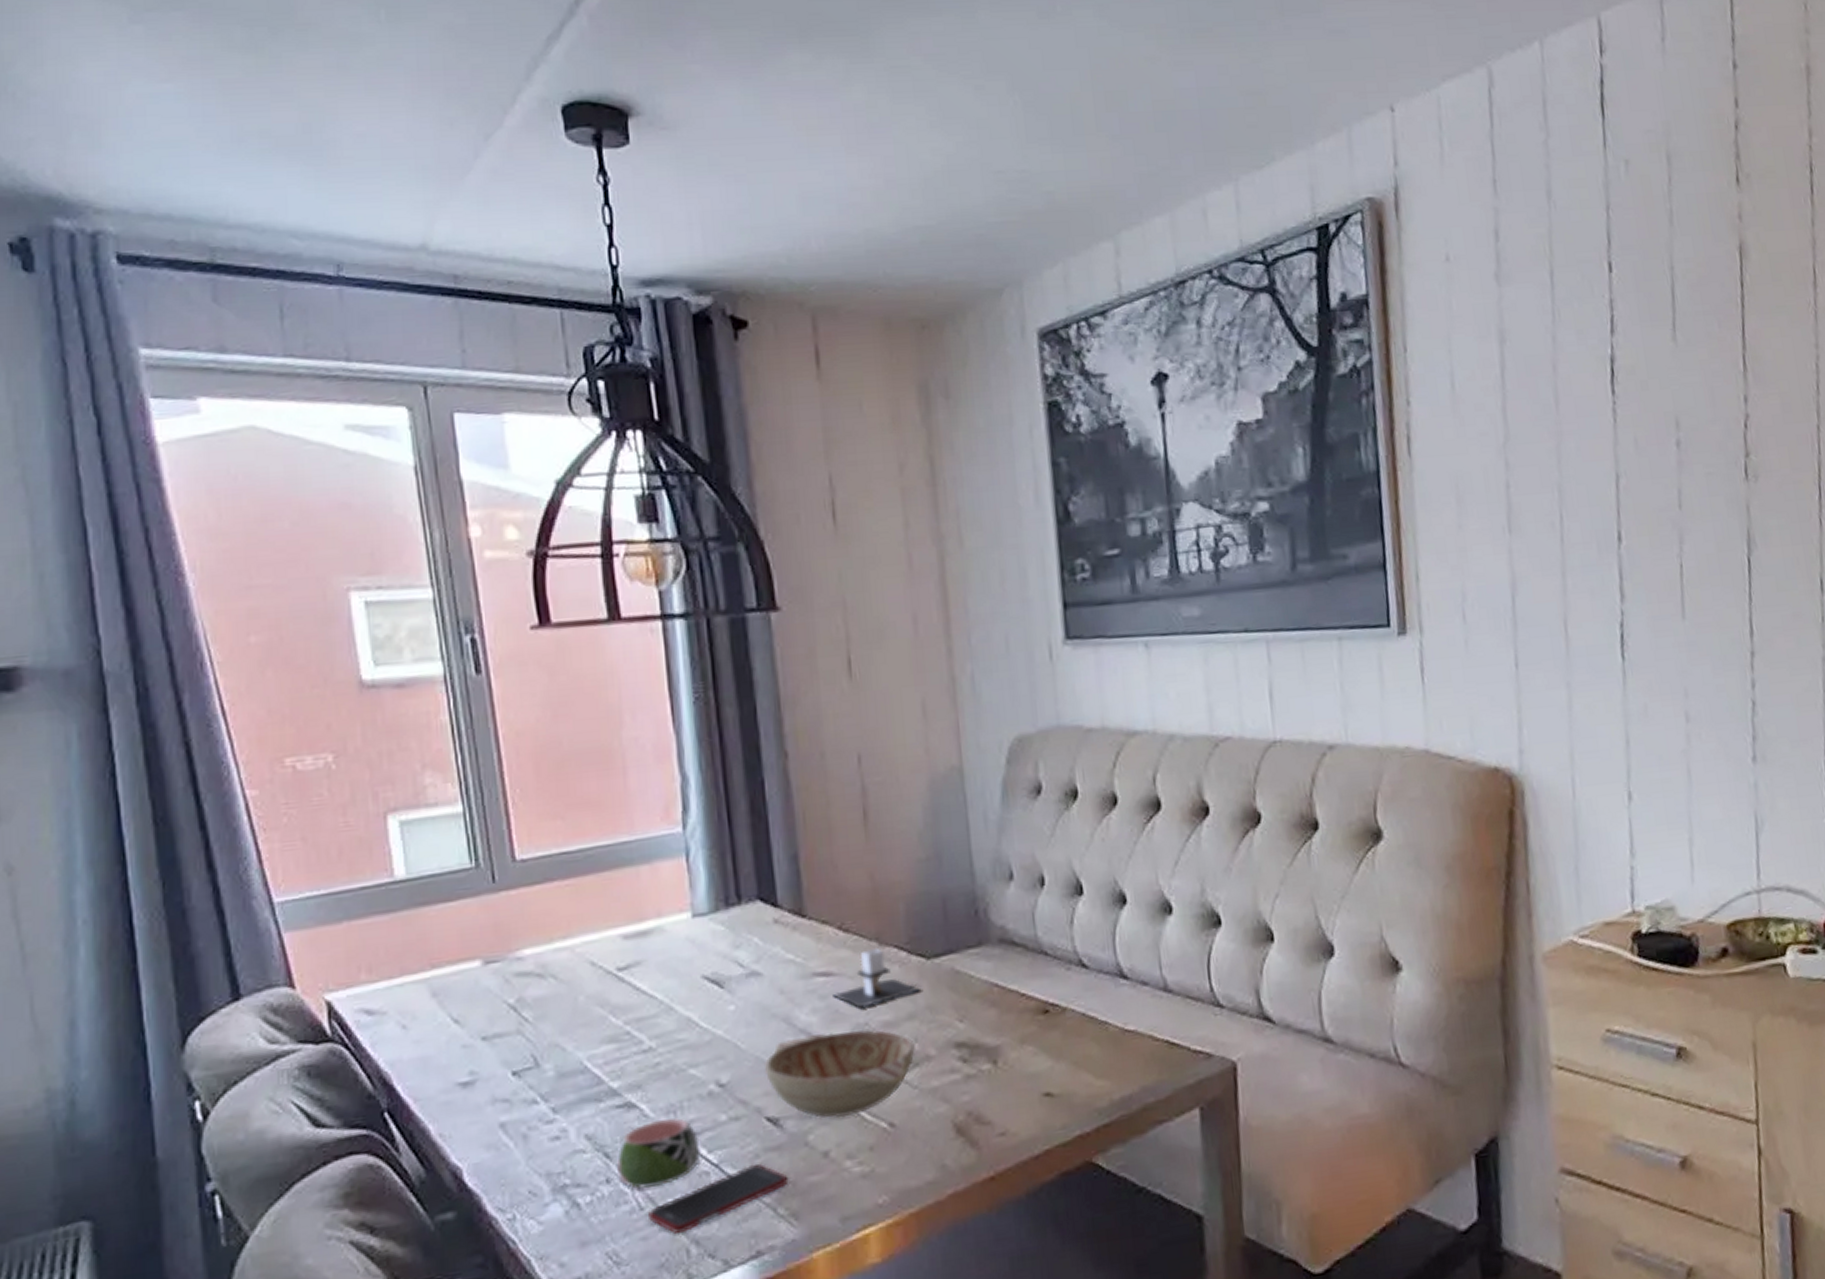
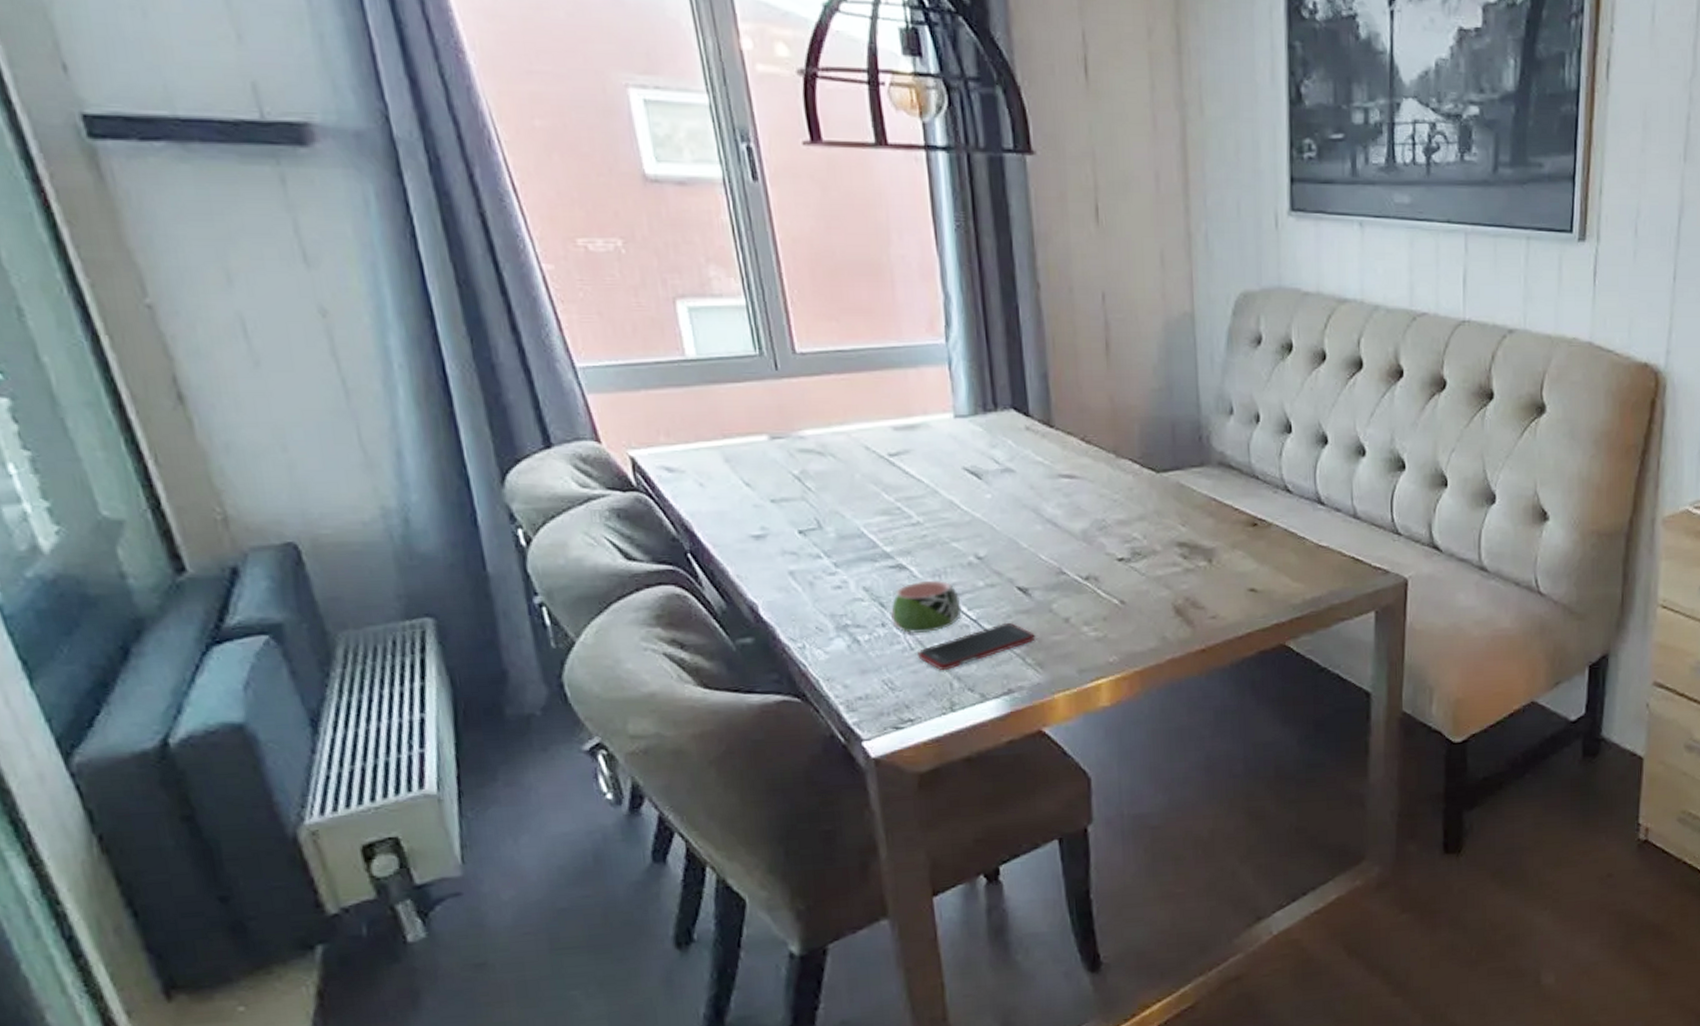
decorative bowl: present [763,1029,916,1118] -> none [1015,524,1144,593]
candle: present [833,947,920,1008] -> none [1075,459,1150,507]

